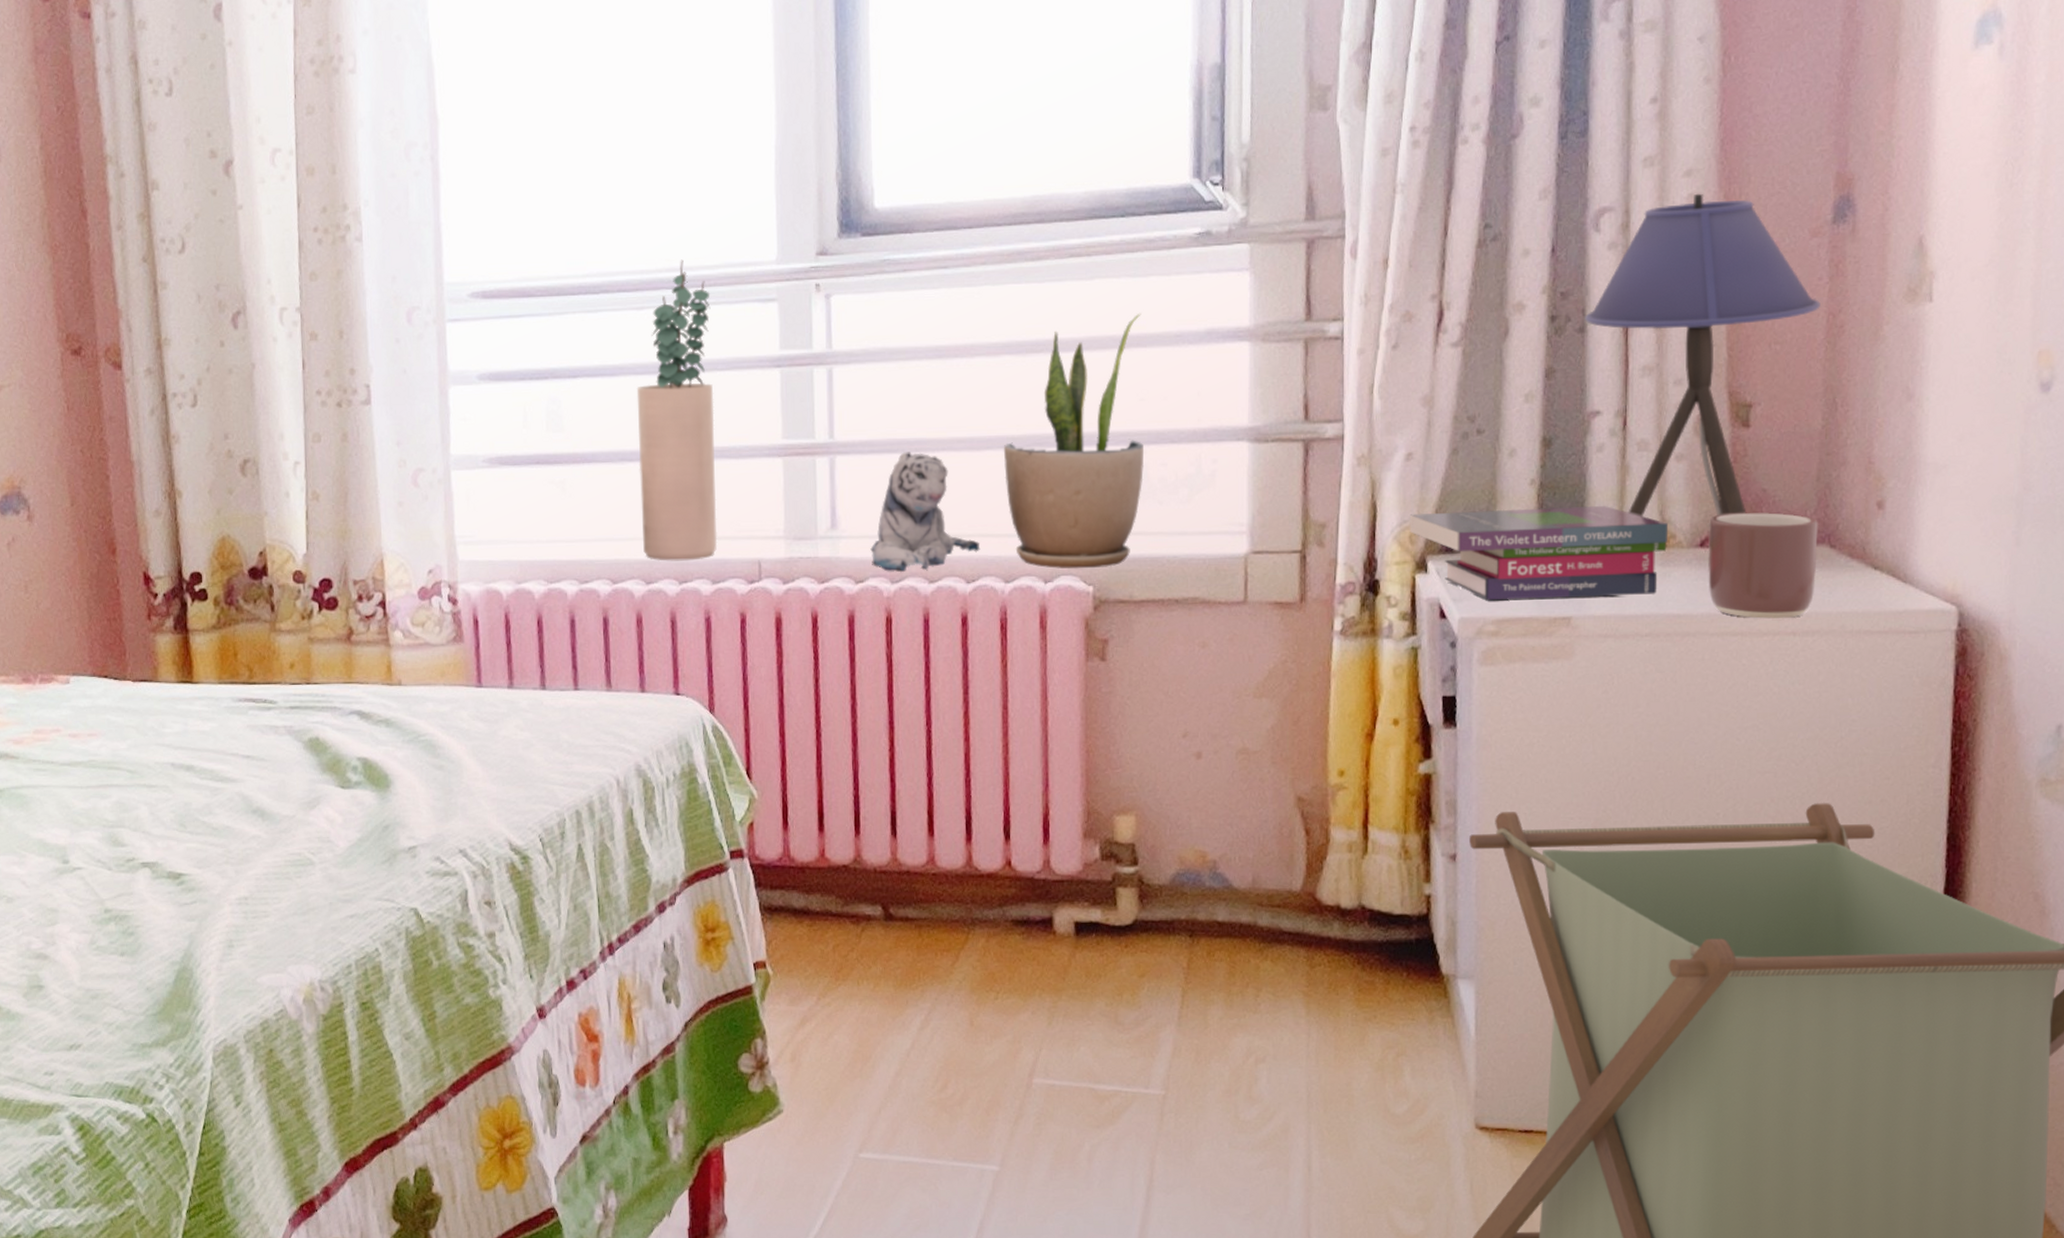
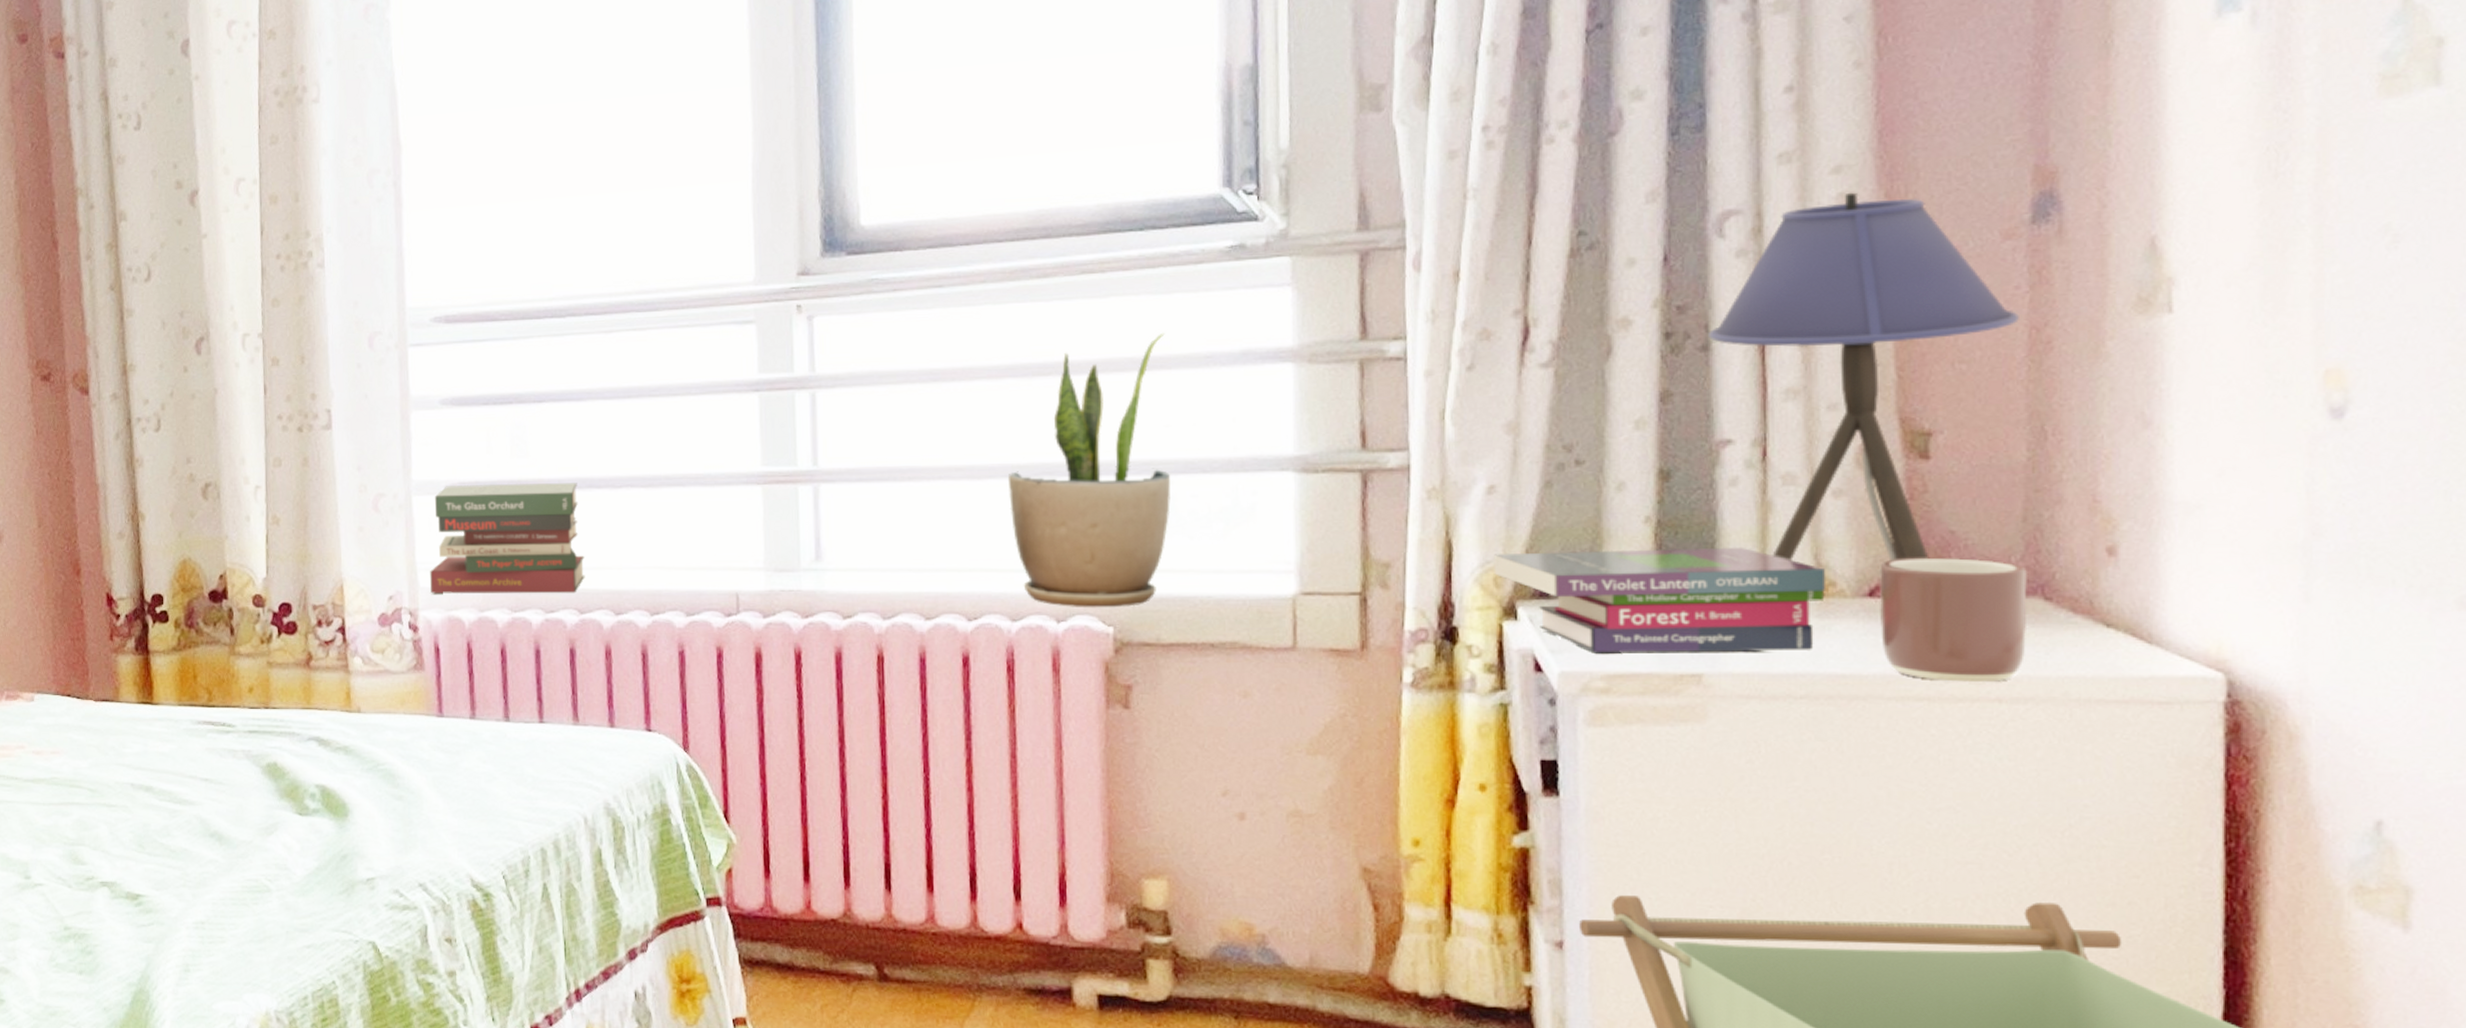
books: none [469,456,618,567] -> present [430,483,585,594]
vase: present [636,259,718,562] -> none [605,281,692,592]
plush toy: present [870,452,981,573] -> none [859,480,983,609]

